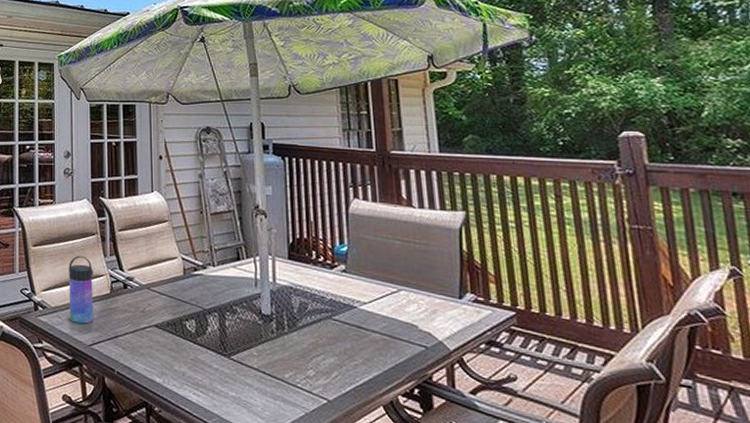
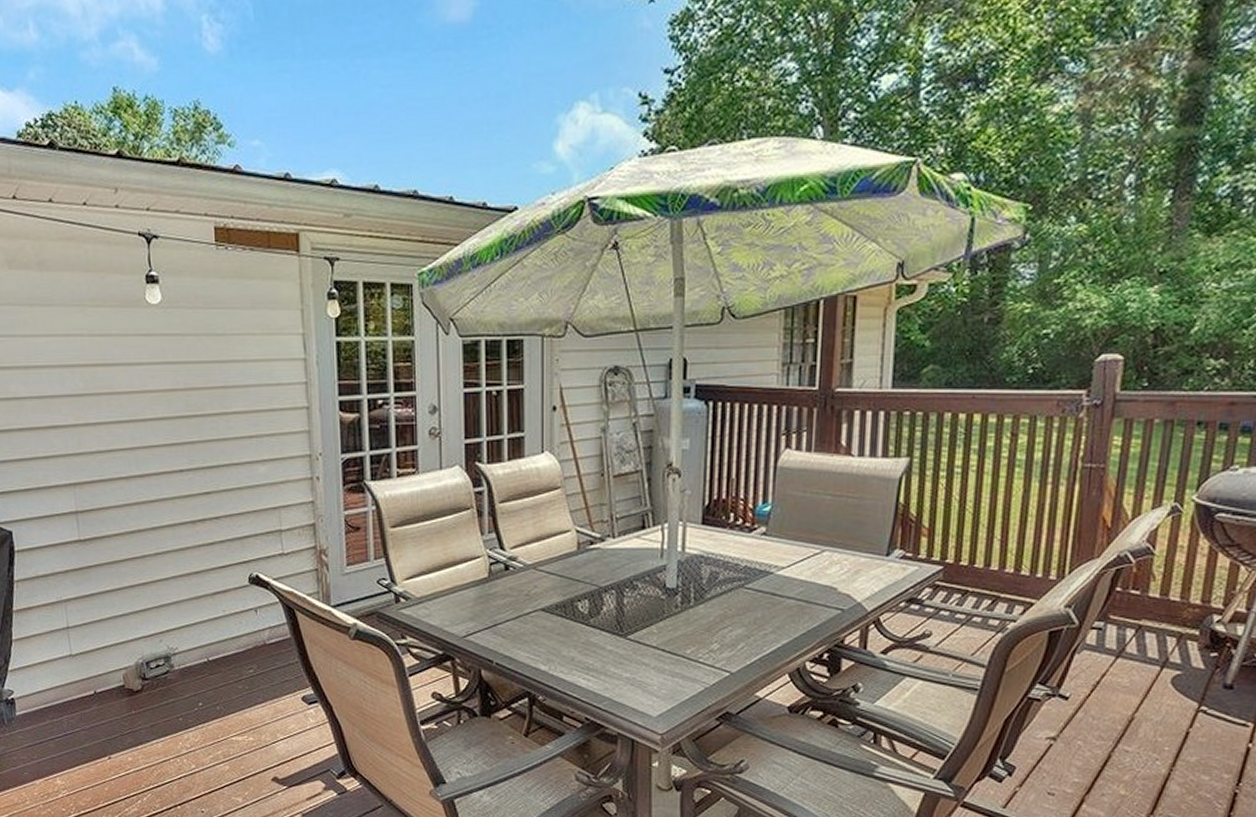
water bottle: present [68,255,94,324] -> none [436,535,469,614]

